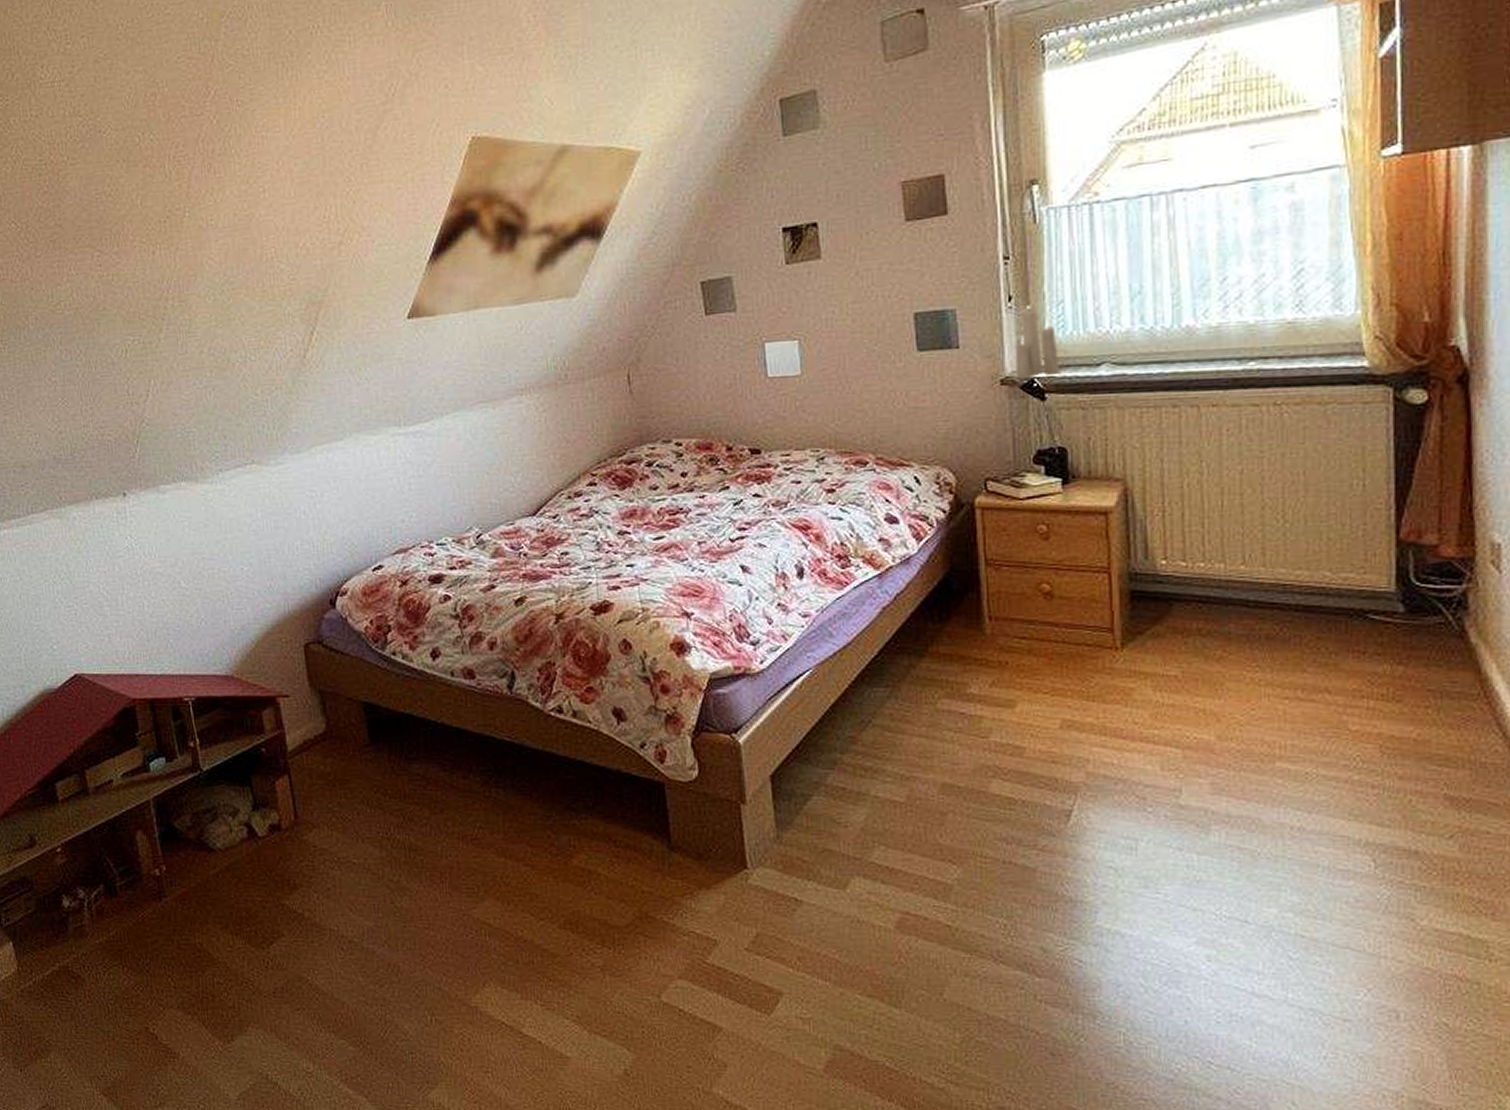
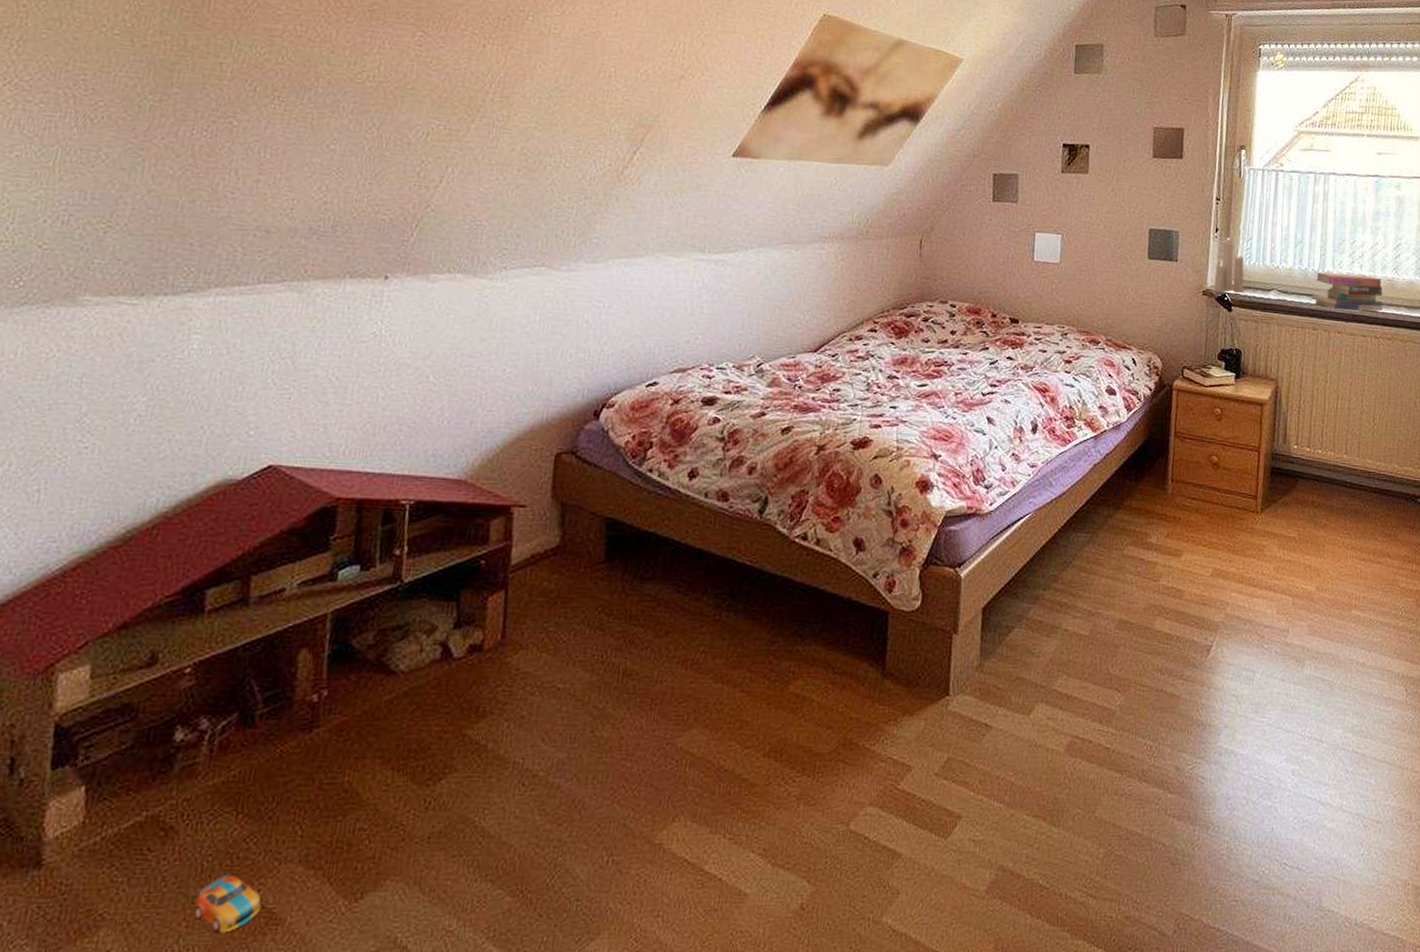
toy car: none [110,1015,158,1062] -> present [194,874,262,933]
books: none [1164,322,1283,376] -> present [1311,272,1383,312]

